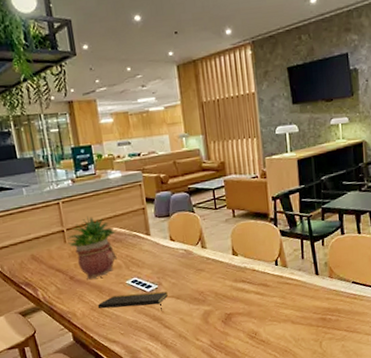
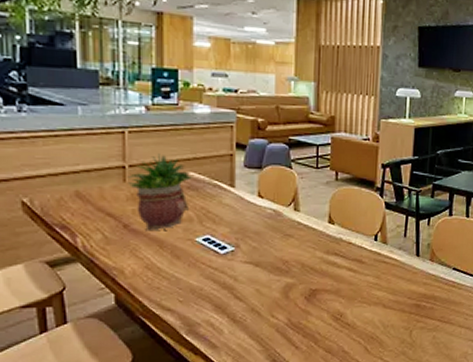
notepad: present [97,291,169,311] -> none [154,254,246,279]

